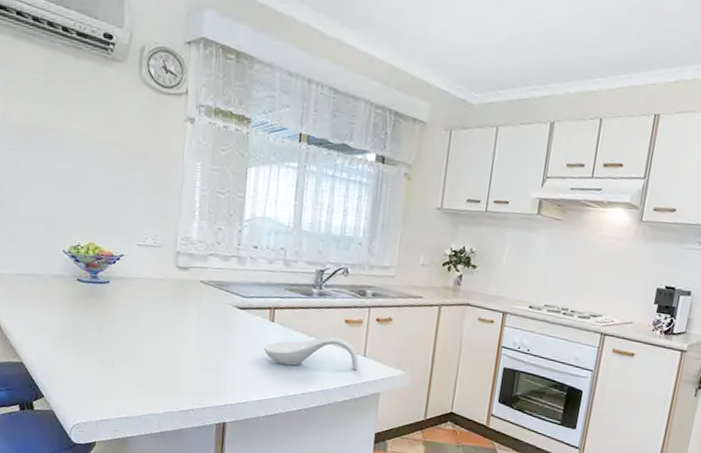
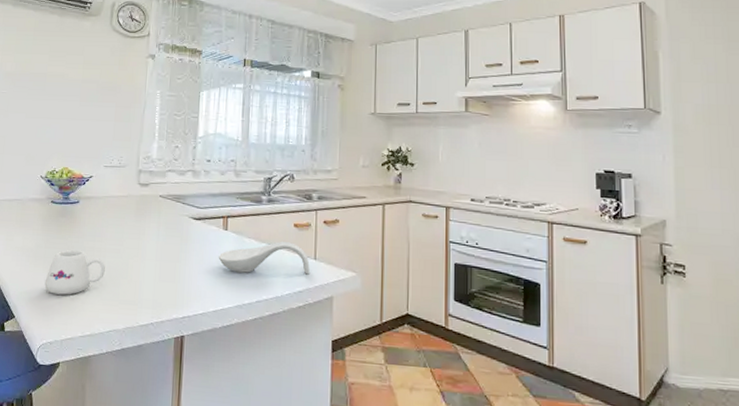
mug: none [75,332,141,378] -> present [44,249,105,295]

